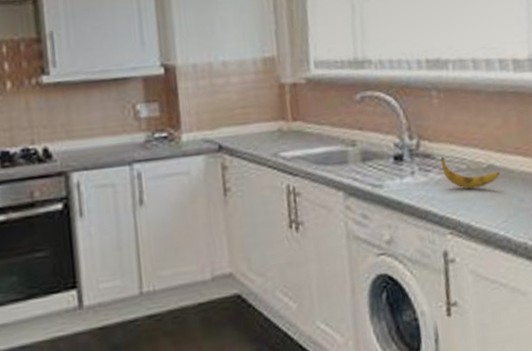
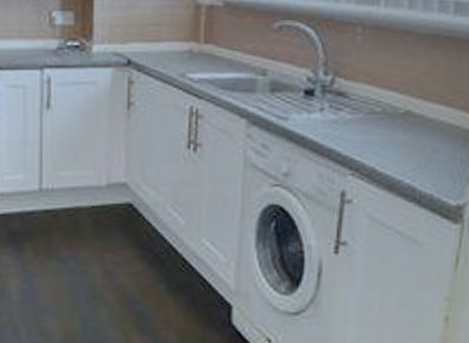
banana: present [440,157,500,189] -> none [354,96,417,133]

